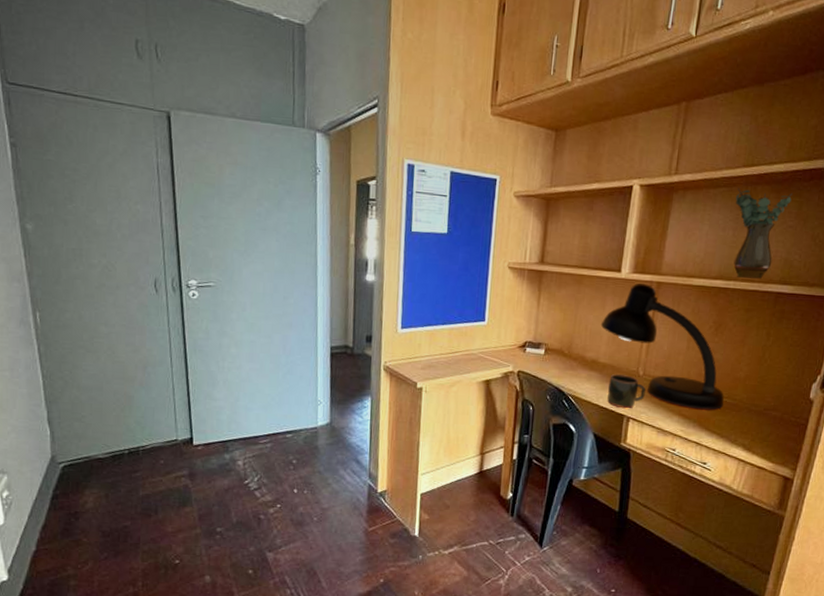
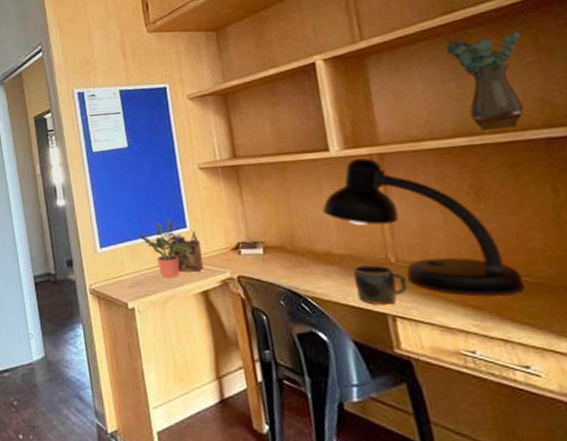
potted plant: none [439,311,485,365] -> present [138,219,192,278]
desk organizer: none [466,324,494,364] -> present [171,230,204,273]

